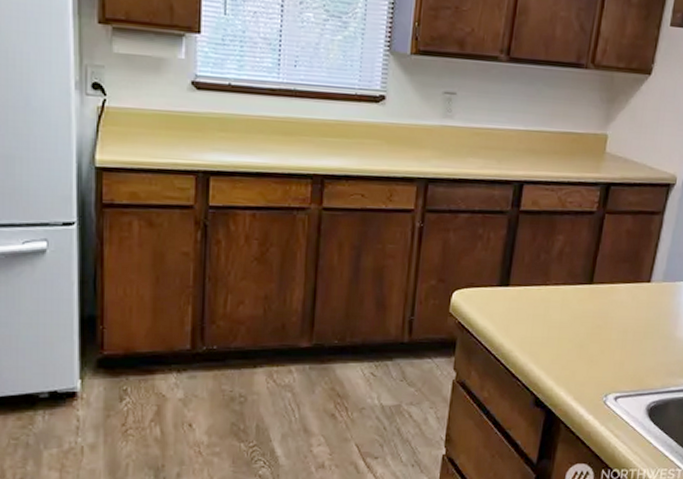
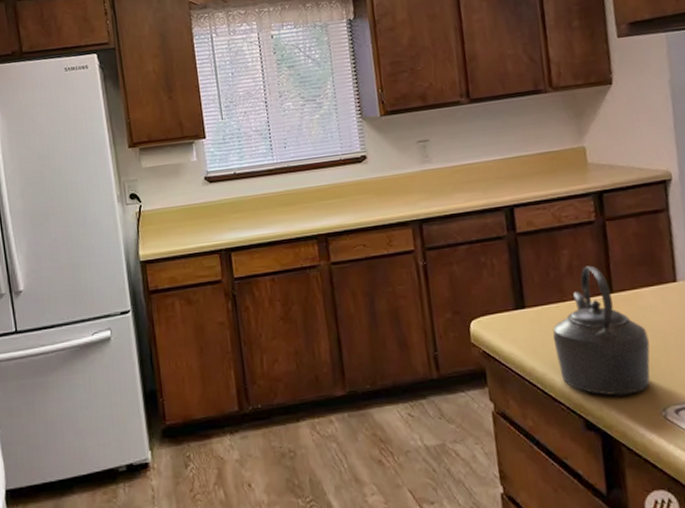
kettle: none [525,254,612,379] -> present [552,265,651,396]

